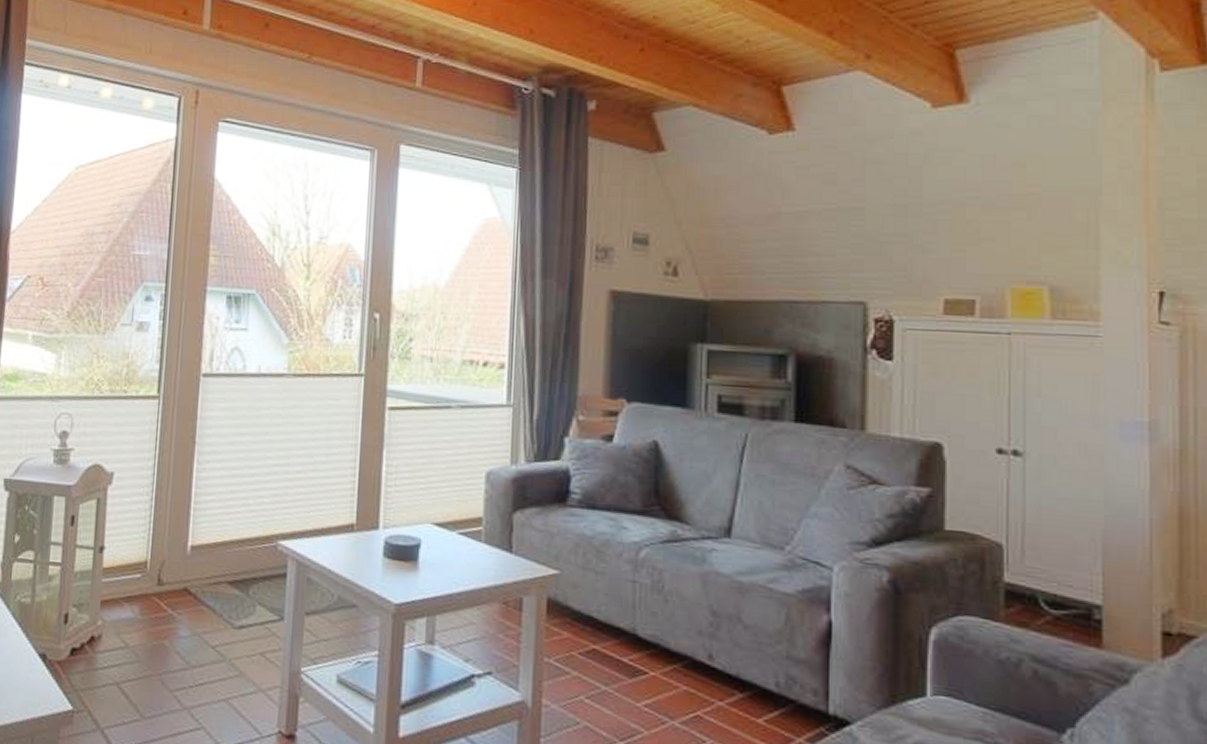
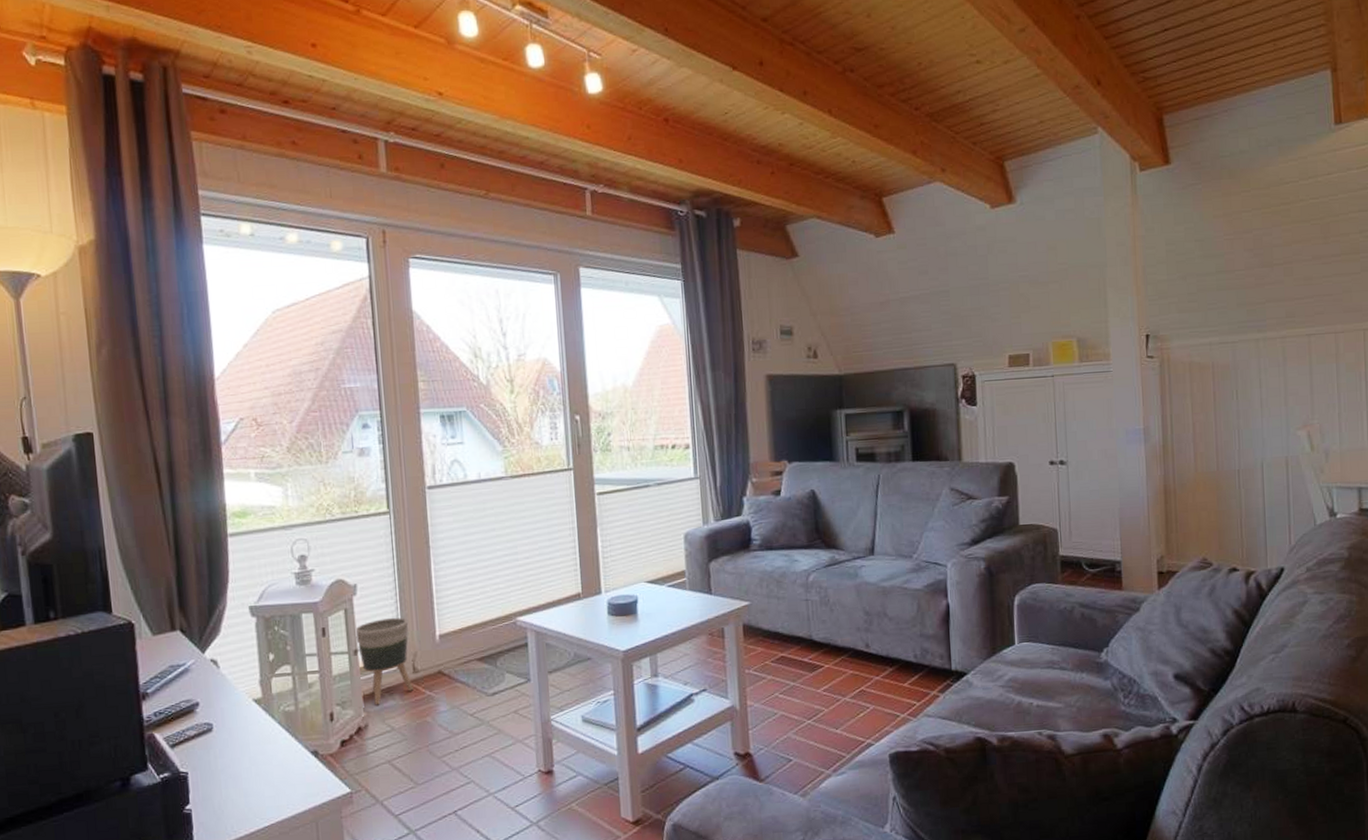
planter: none [104,516,161,615] -> present [355,617,414,706]

